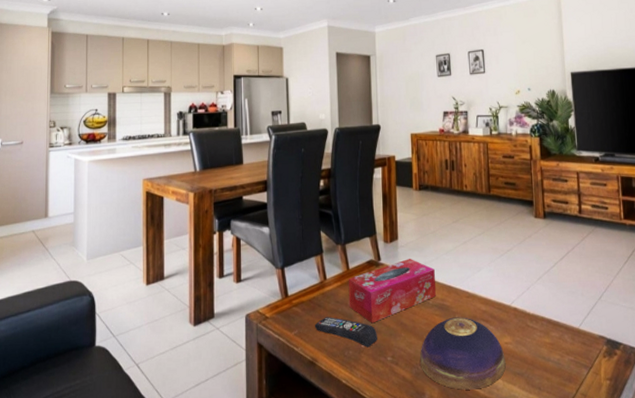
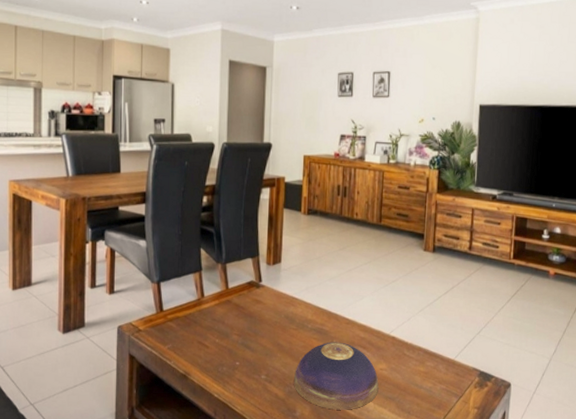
remote control: present [314,317,377,347] -> none [189,333,253,365]
tissue box: present [348,258,436,324] -> none [226,281,316,343]

